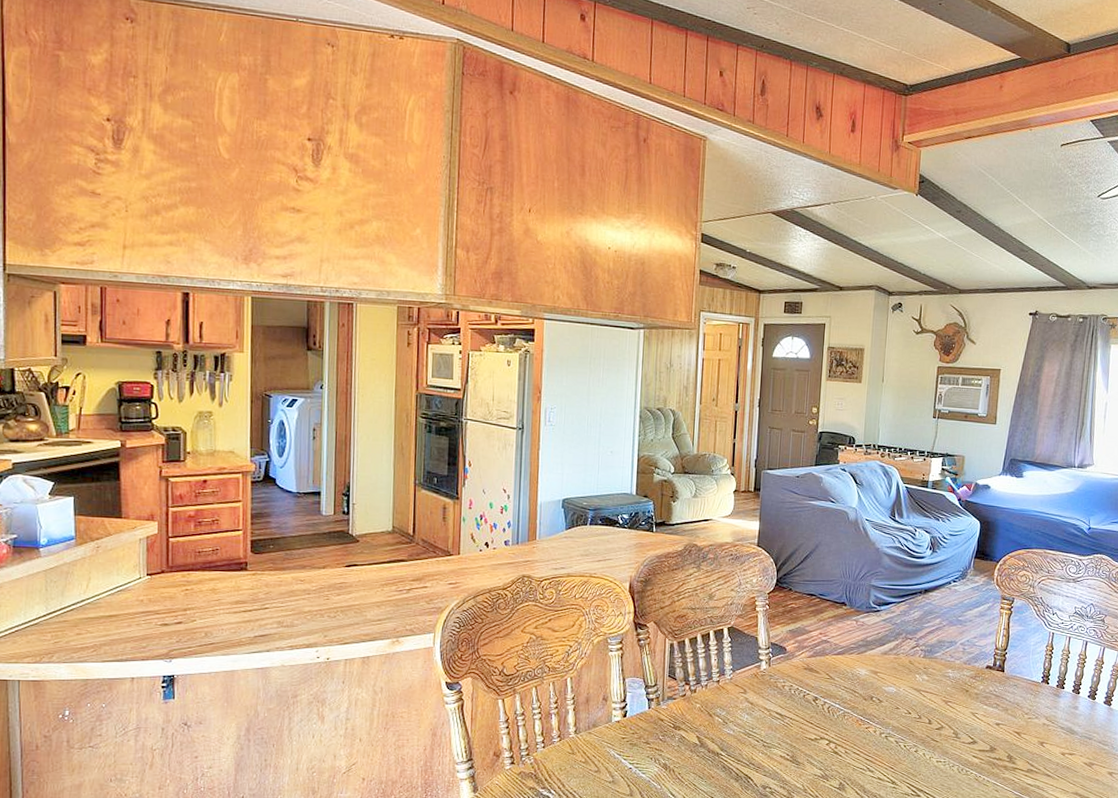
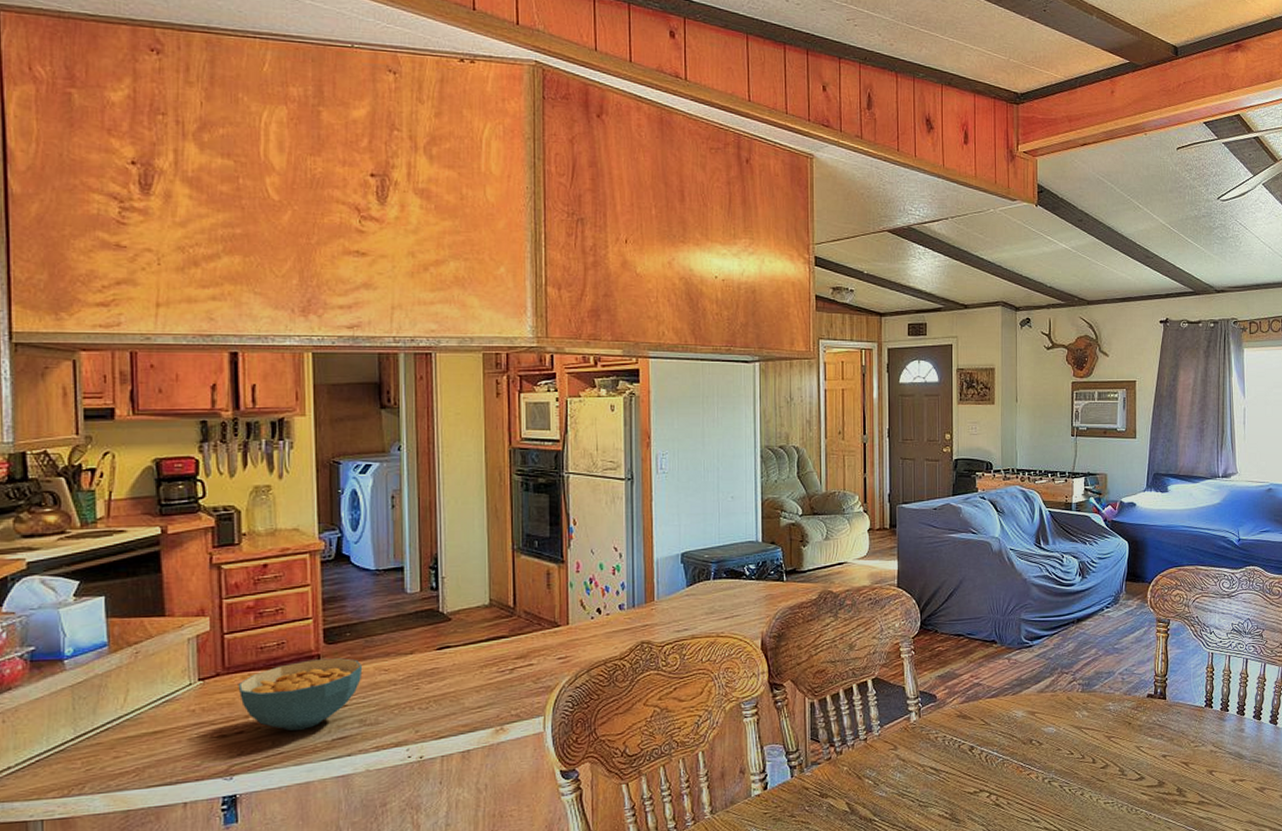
cereal bowl: none [179,566,283,625] -> present [238,658,363,731]

